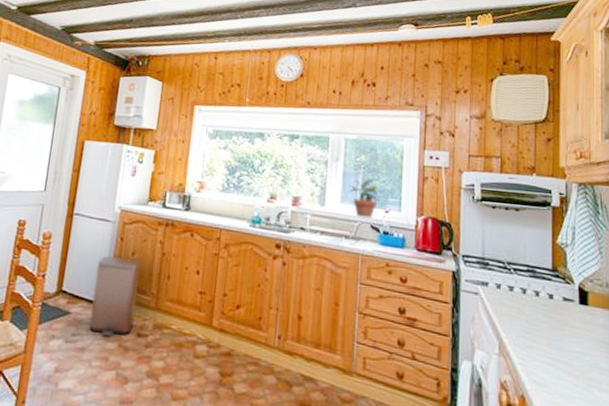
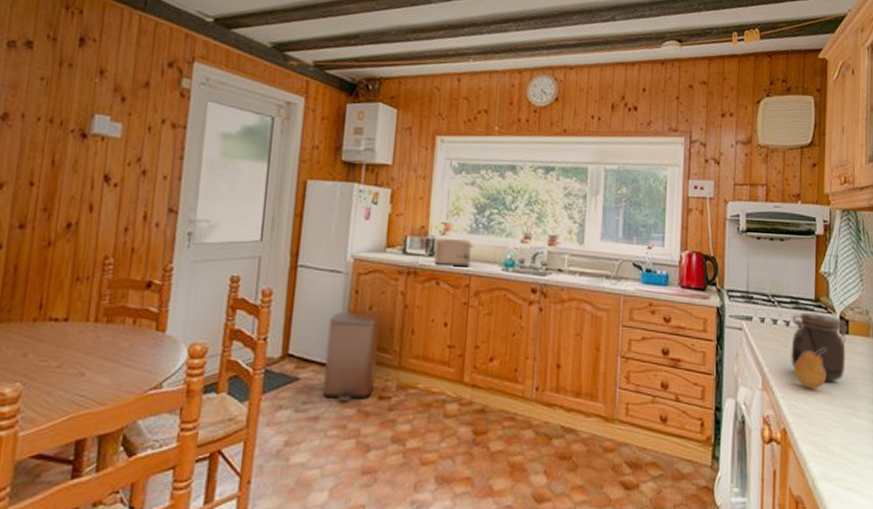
toaster: none [189,194,225,222] -> present [434,237,474,268]
potted plant: present [348,178,380,219] -> none [609,212,643,256]
jar: none [527,280,588,353] -> present [790,311,848,383]
fruit: none [531,318,566,358] -> present [793,349,827,390]

